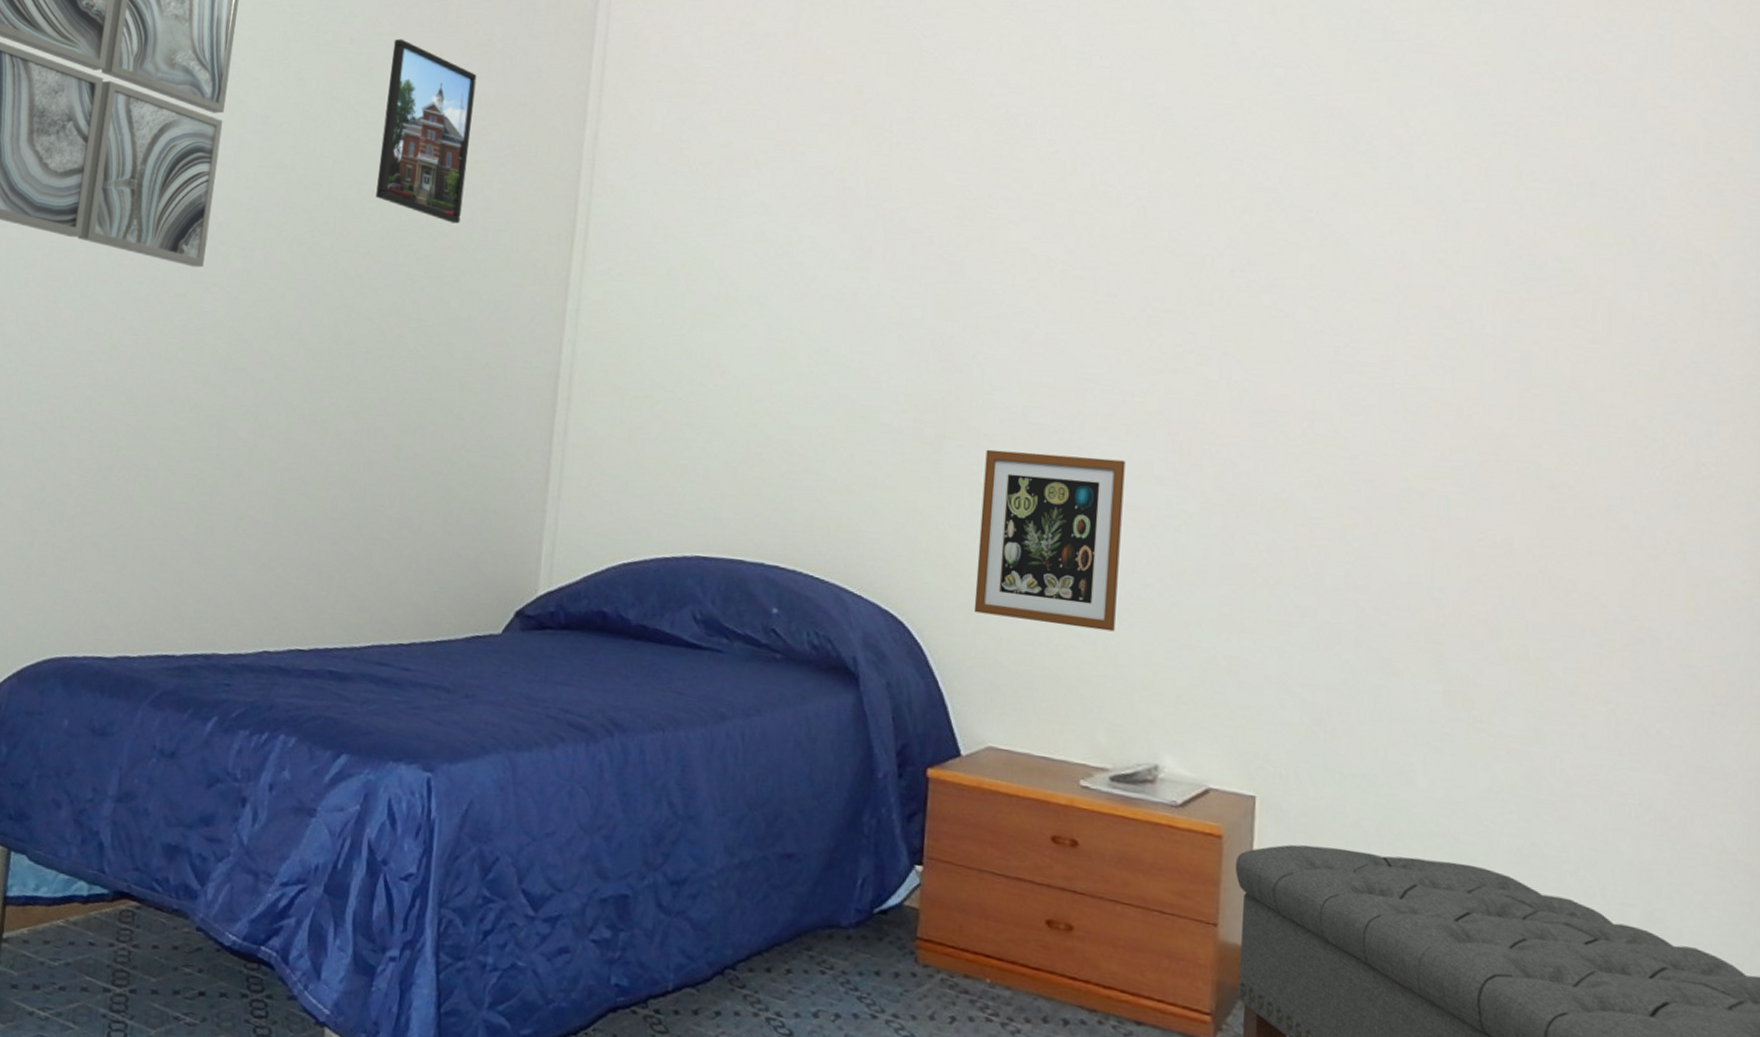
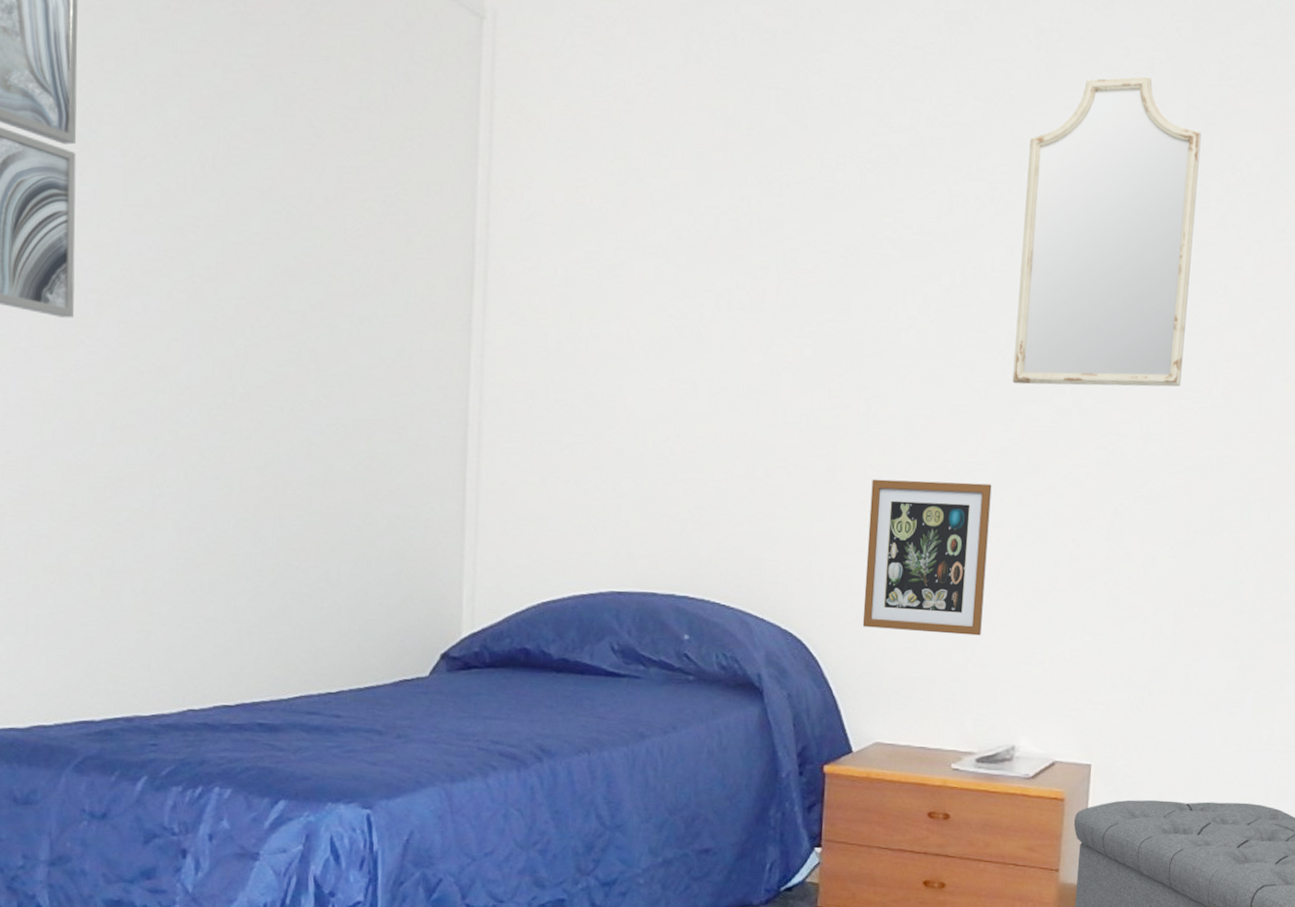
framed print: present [376,39,477,224] -> none [259,62,358,267]
home mirror: none [1148,33,1365,360] -> present [1012,76,1202,387]

